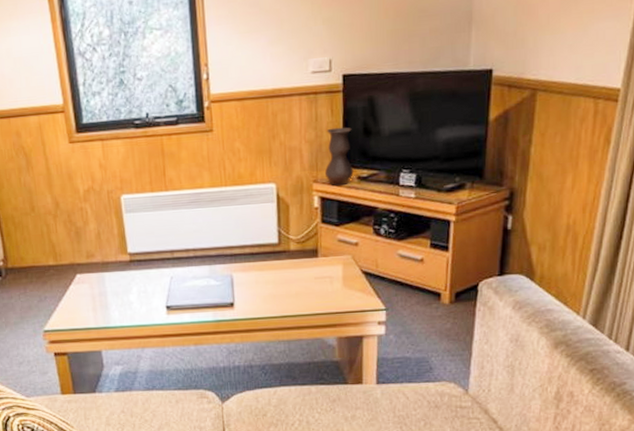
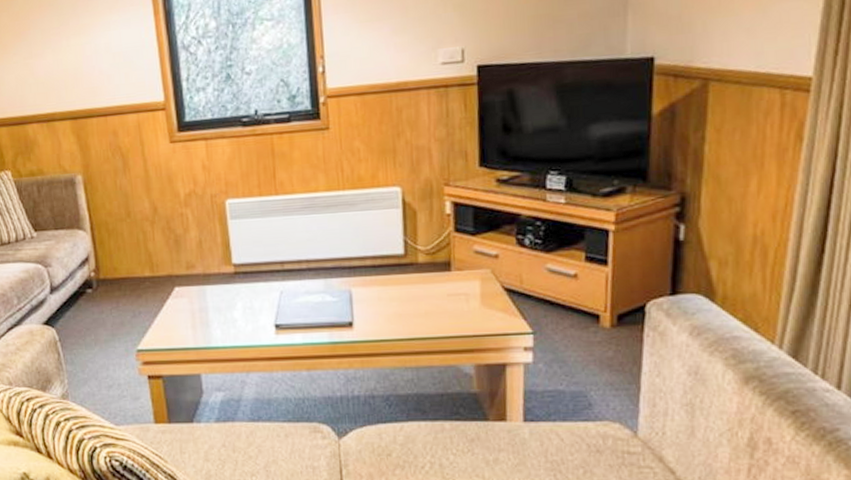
vase: present [324,127,354,186] -> none [457,123,492,190]

